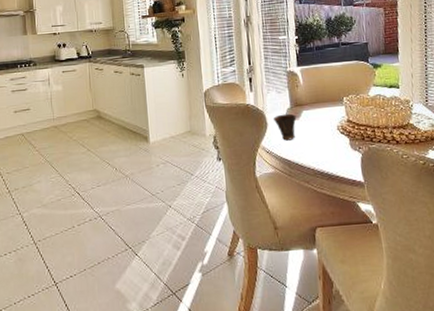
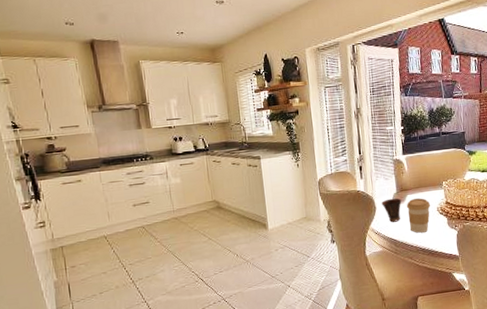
coffee cup: none [302,114,329,154] -> present [407,198,430,233]

